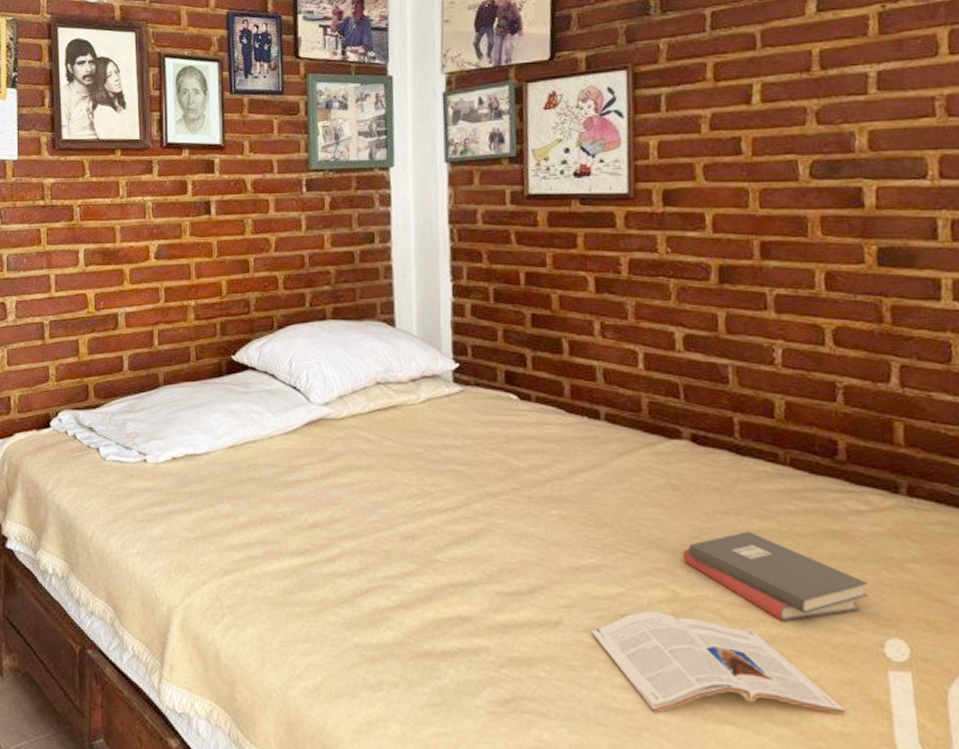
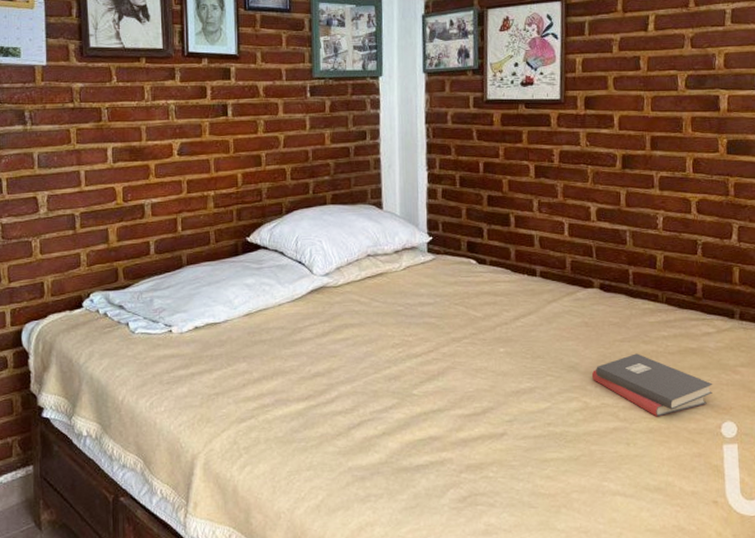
magazine: present [590,611,847,716] -> none [526,418,696,494]

